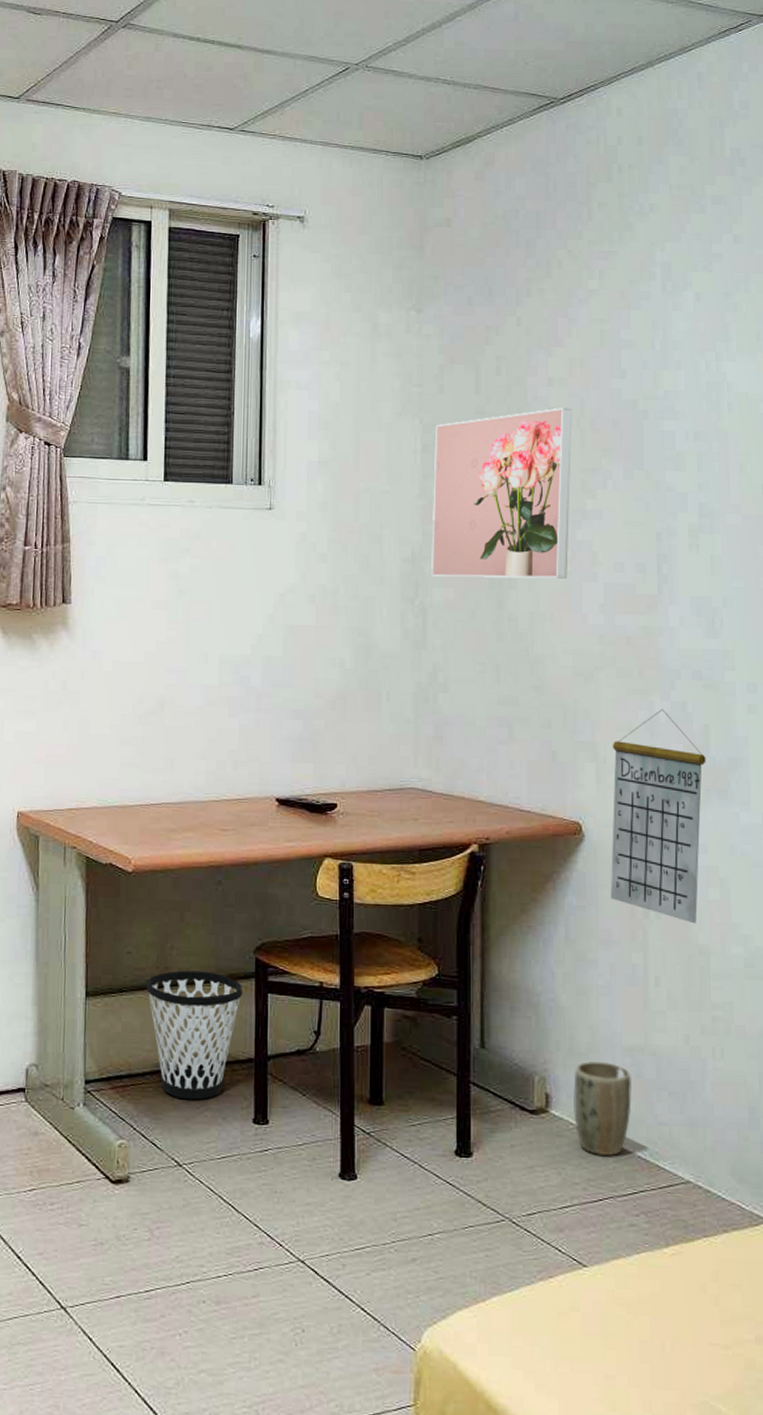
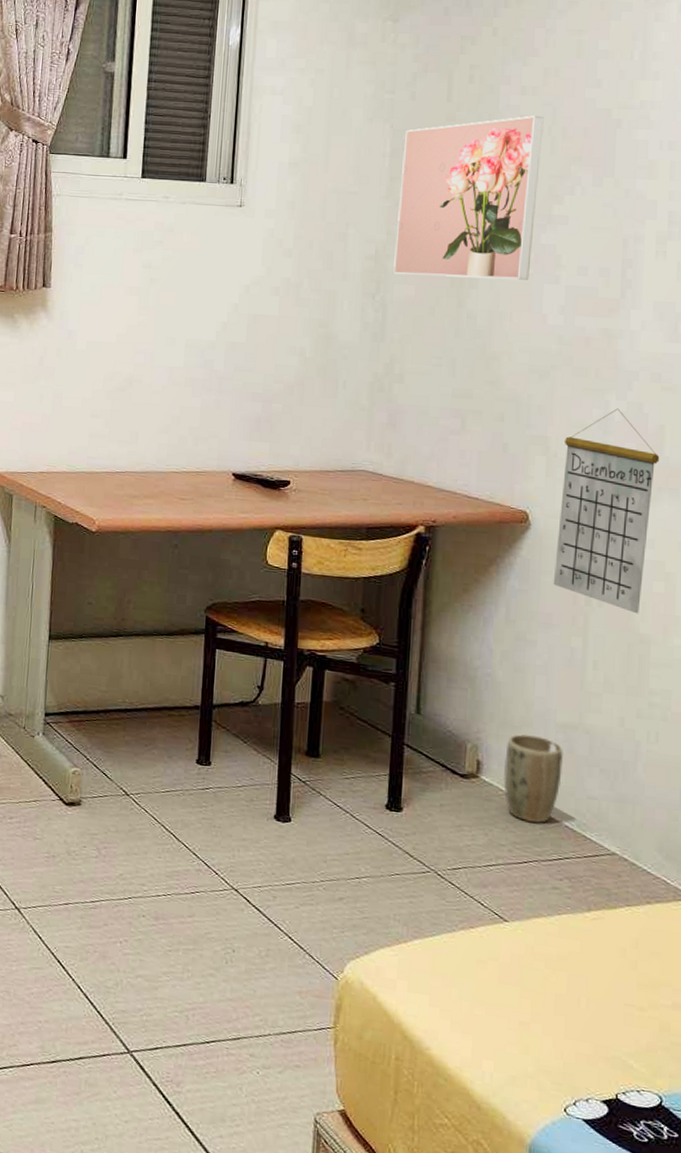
wastebasket: present [146,970,244,1100] -> none [104,622,193,739]

